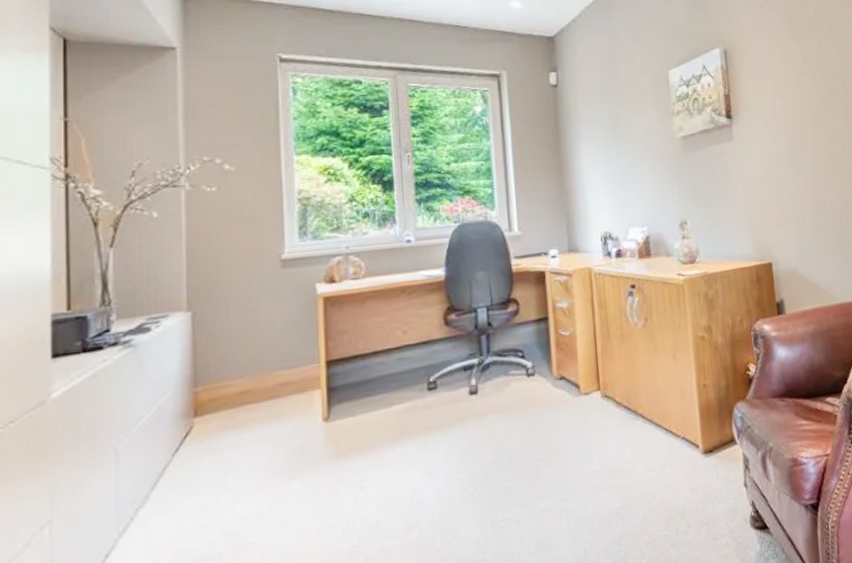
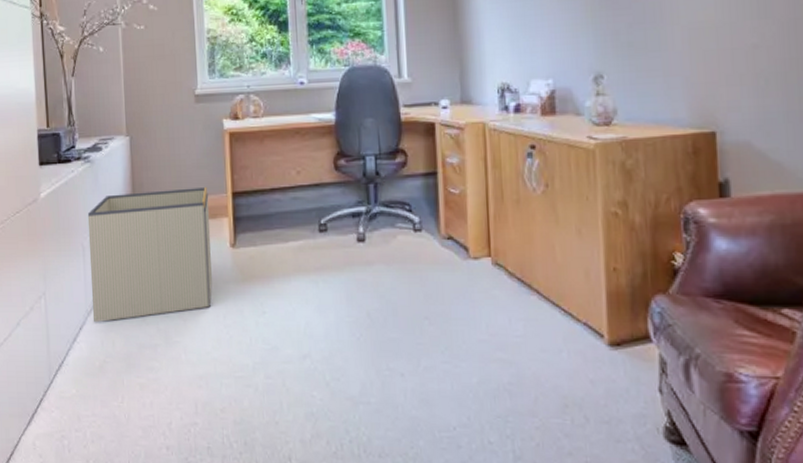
storage bin: none [125,358,300,545] -> present [87,186,213,323]

